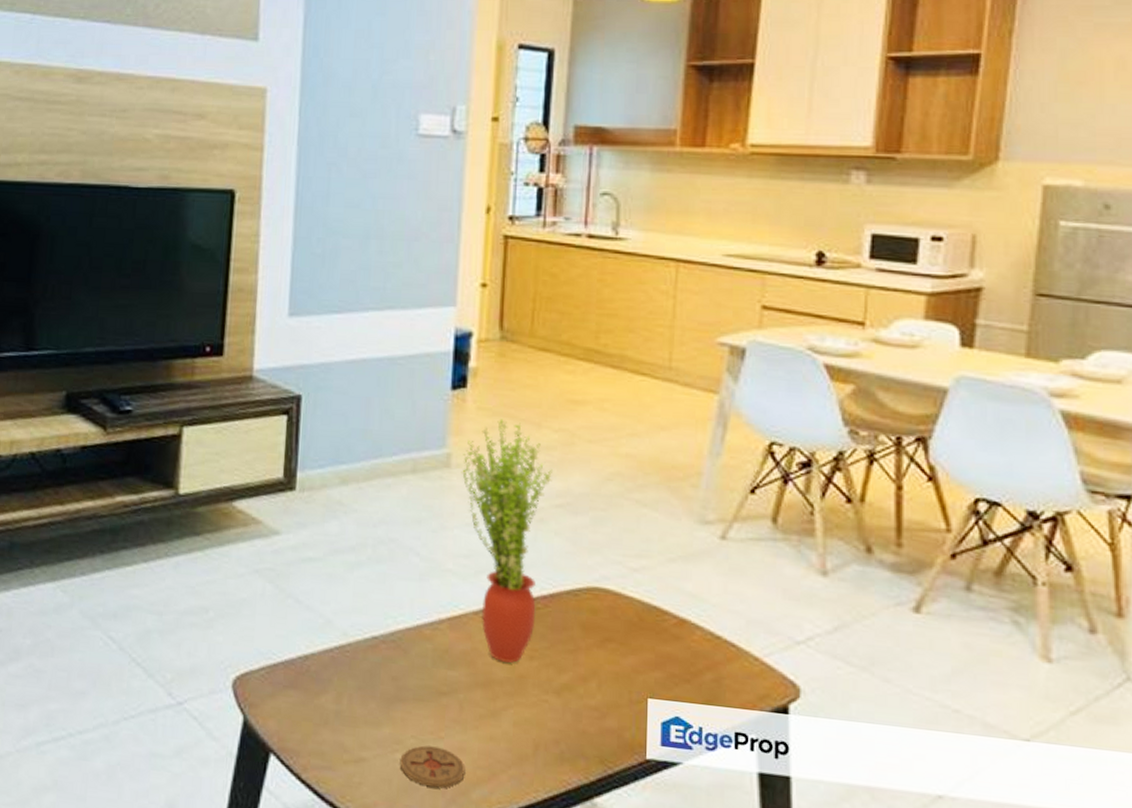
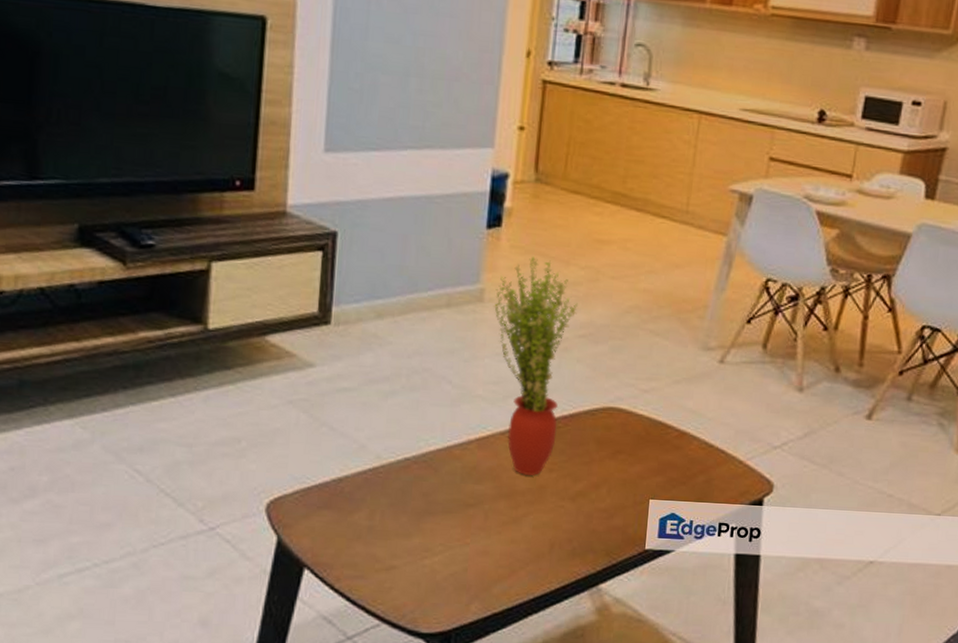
coaster: present [399,745,466,788] -> none [428,551,488,587]

